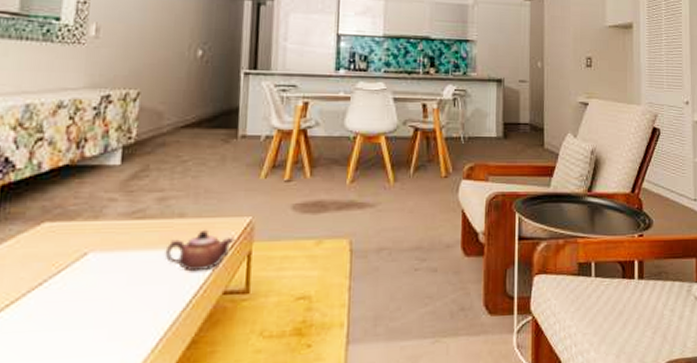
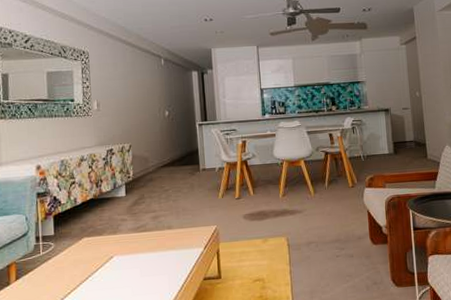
teapot: present [165,229,235,272] -> none [162,236,207,266]

